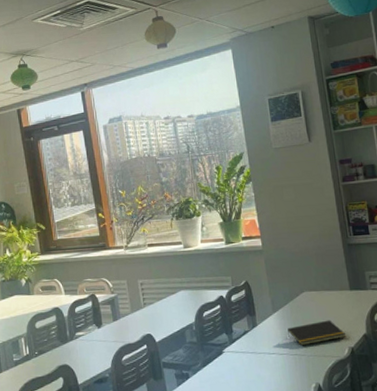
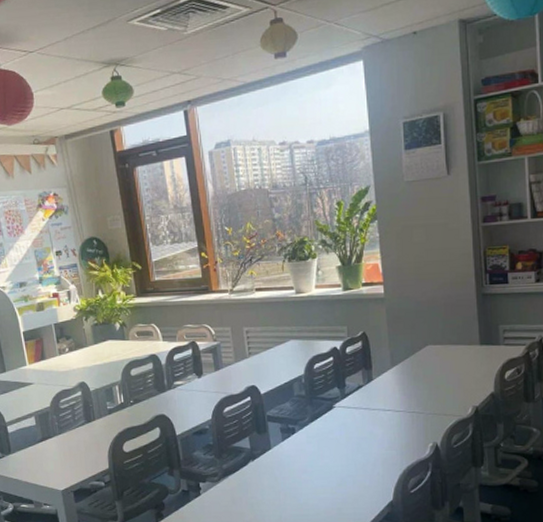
notepad: present [287,320,345,346] -> none [406,376,470,403]

